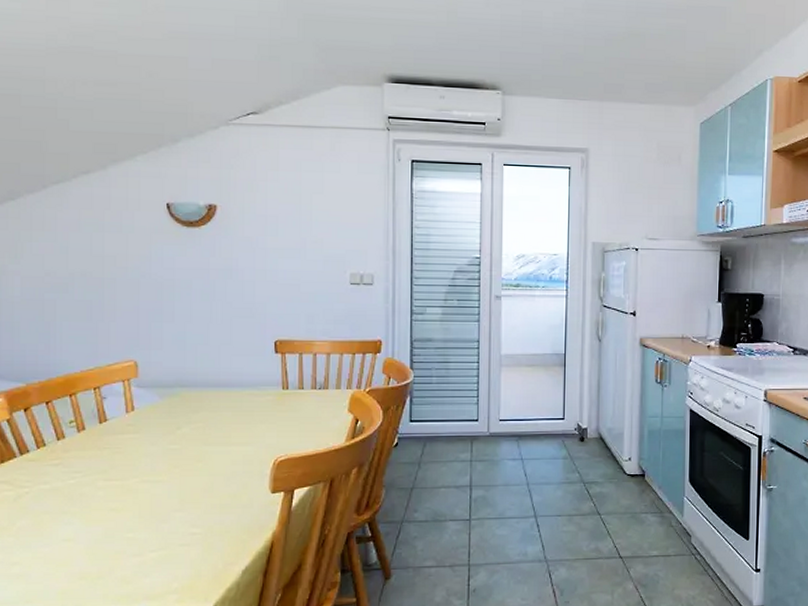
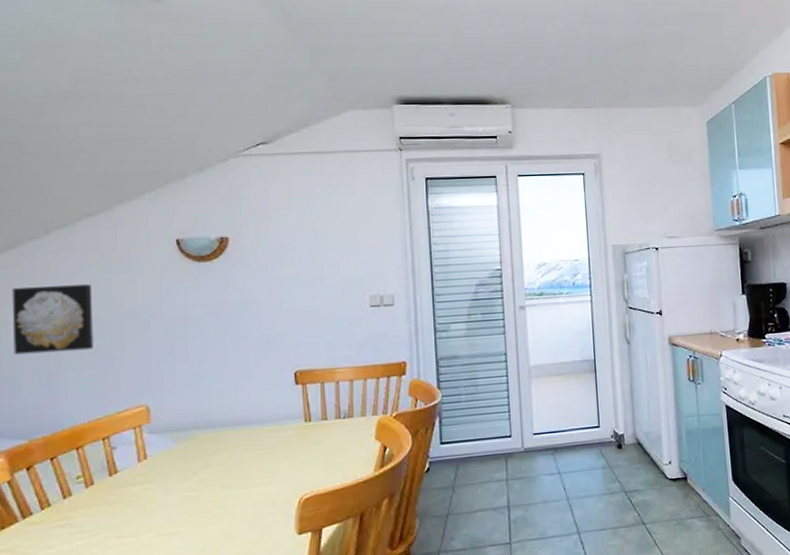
wall art: none [11,239,87,304] -> present [12,284,93,355]

